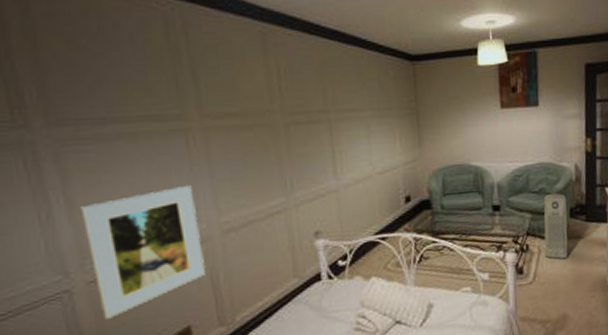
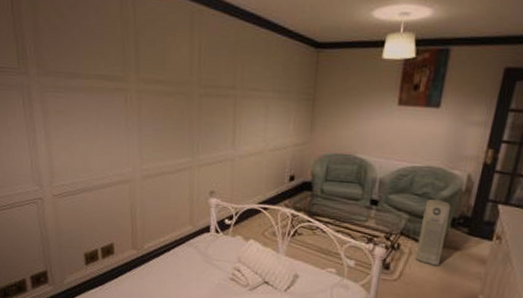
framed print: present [81,186,205,319] -> none [54,135,128,225]

